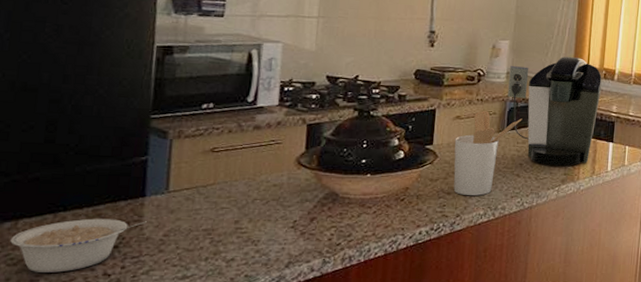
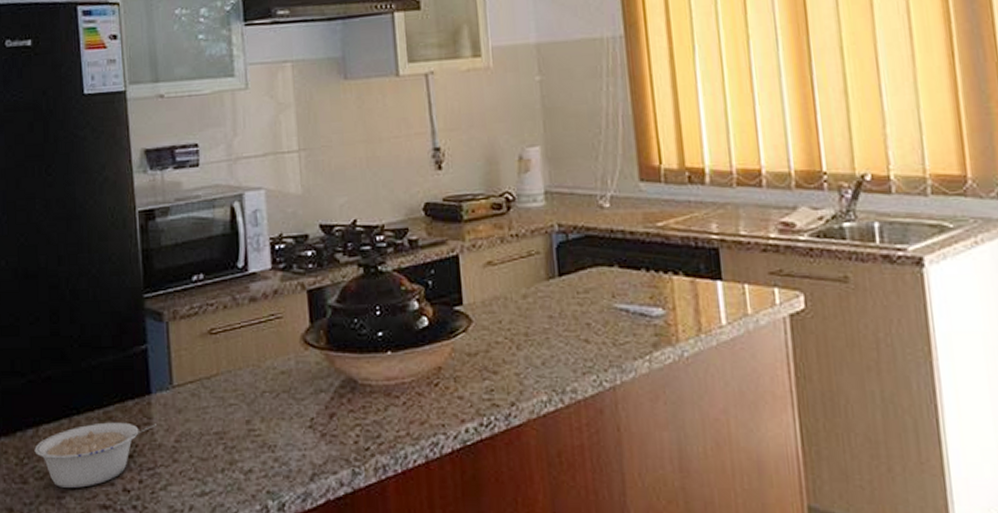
utensil holder: present [453,111,522,196] -> none [490,250,579,374]
coffee maker: present [507,56,602,166] -> none [548,157,689,323]

